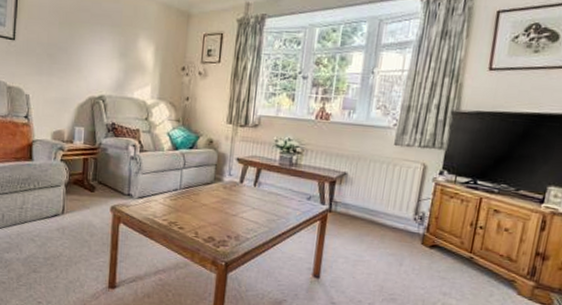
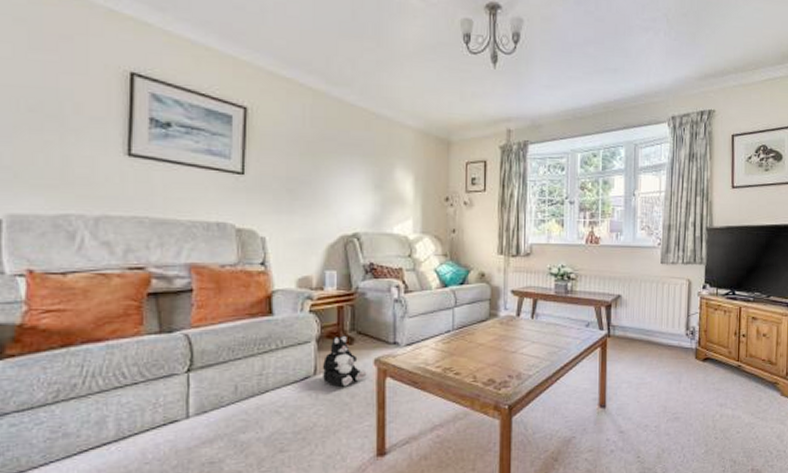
plush toy: none [68,183,104,227] -> present [322,335,367,387]

